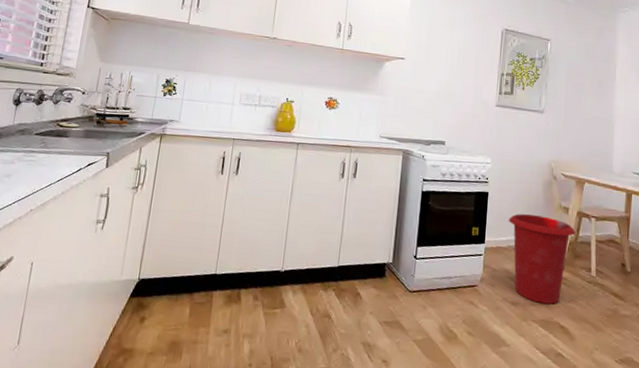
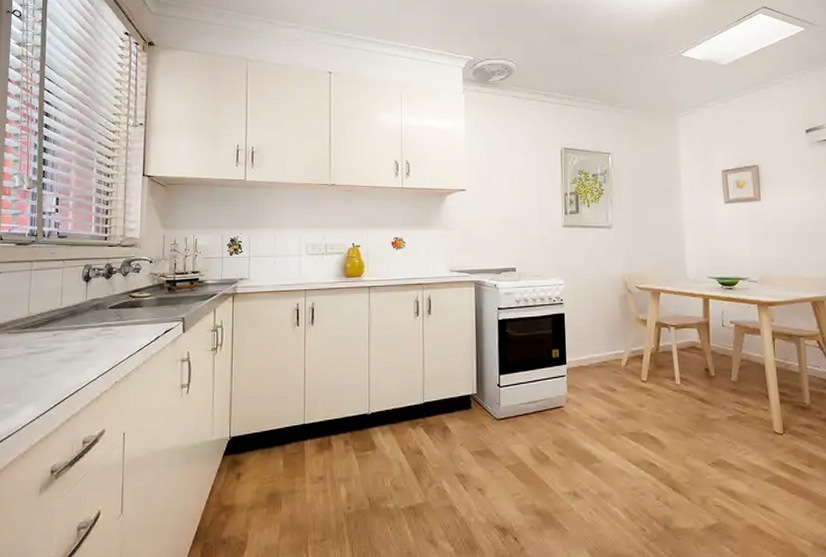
waste bin: present [508,213,576,304] -> none [587,331,656,416]

